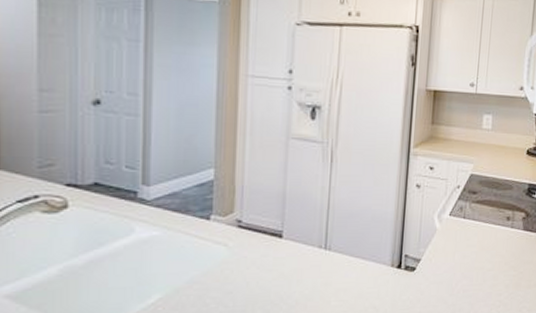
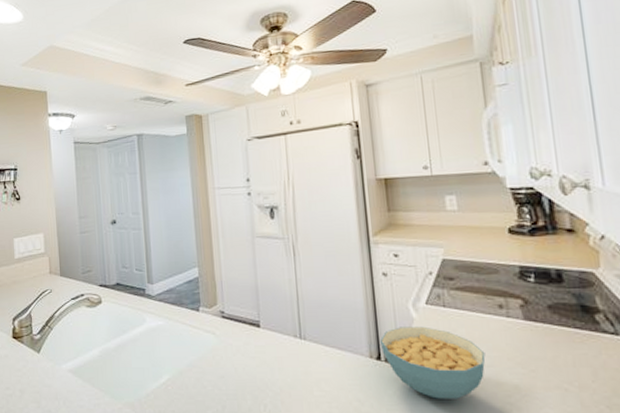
cereal bowl: none [403,236,489,301] -> present [380,326,486,399]

